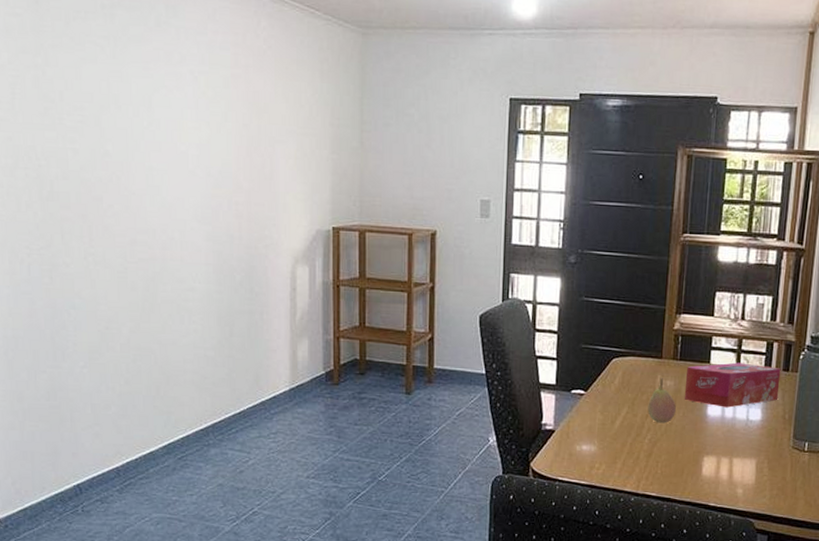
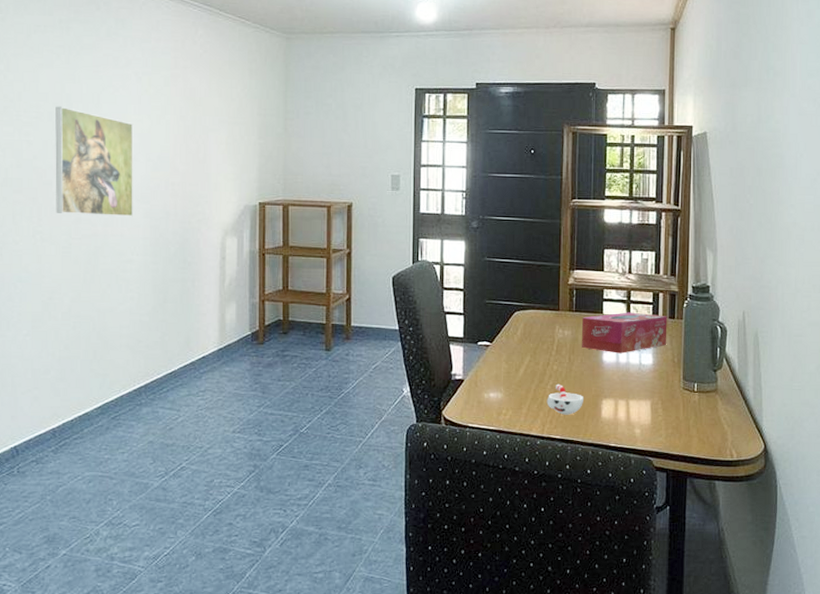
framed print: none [102,109,193,240] -> present [55,106,134,217]
cup: none [643,438,685,472] -> present [546,383,584,415]
fruit: present [647,378,676,423] -> none [548,328,574,370]

